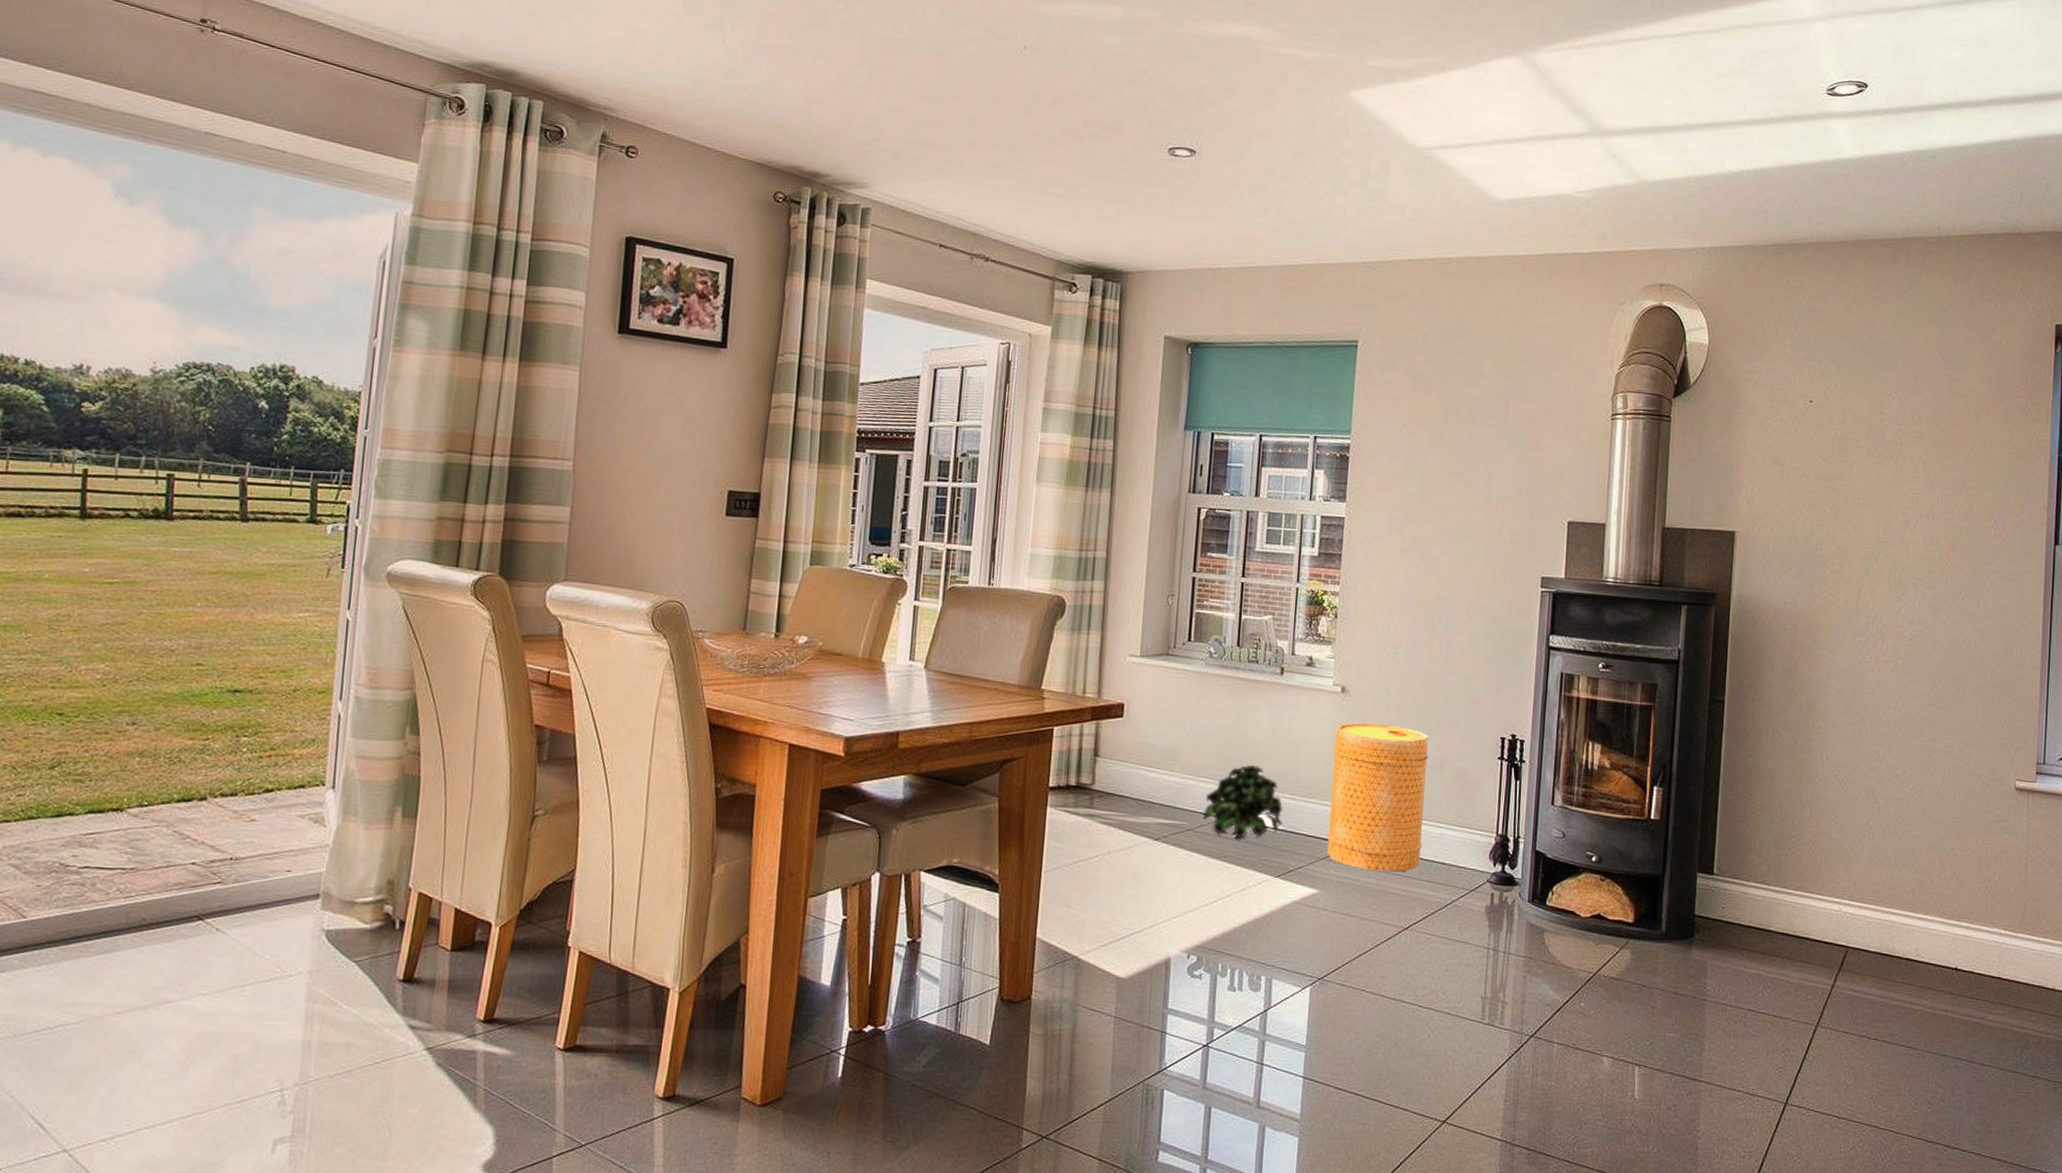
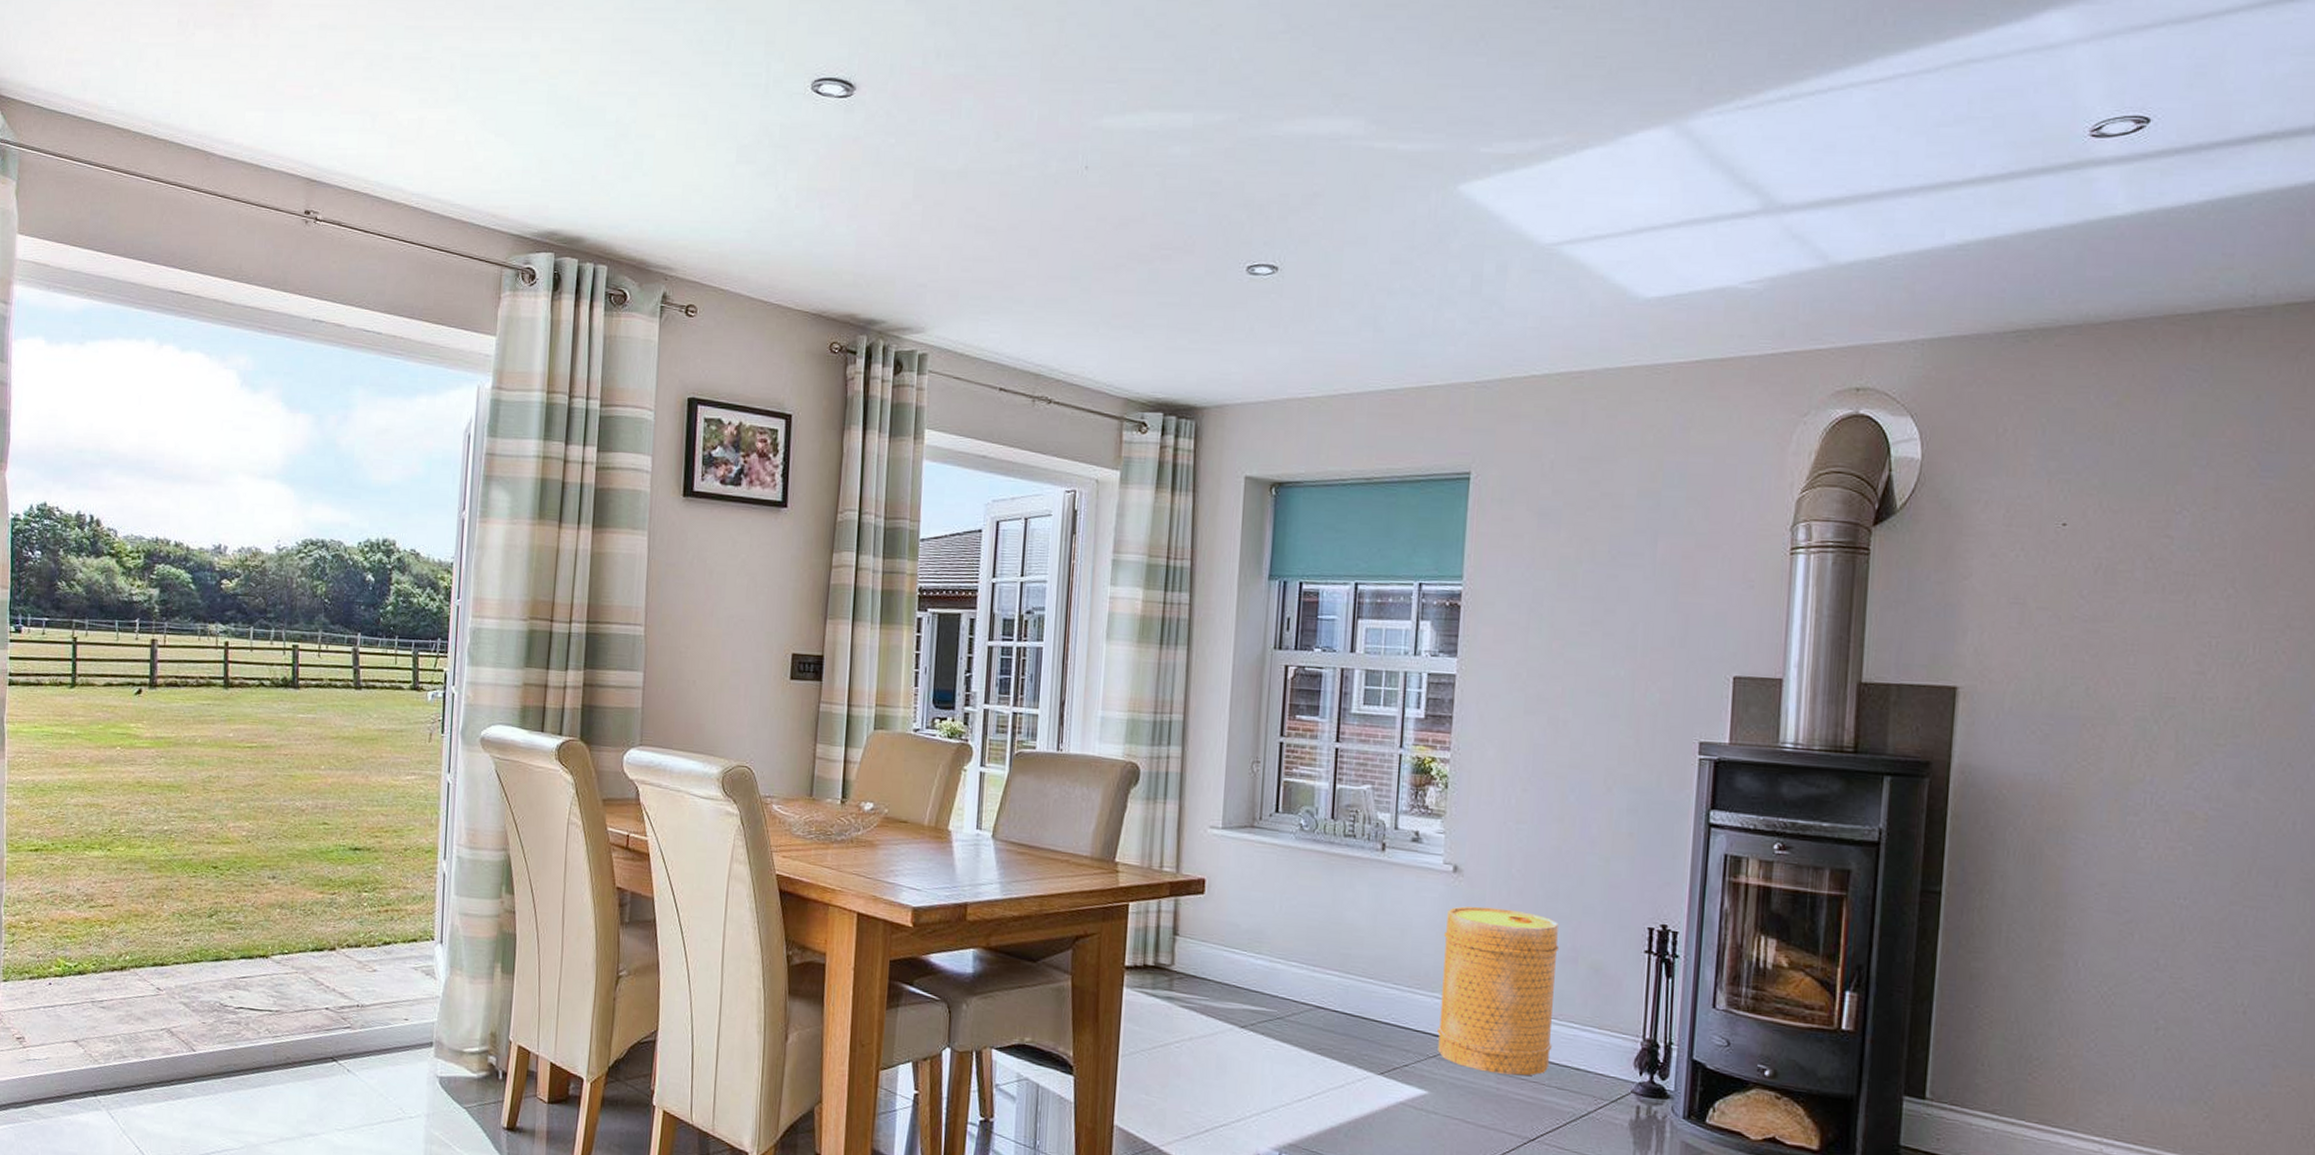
potted plant: present [1202,764,1282,839] -> none [1294,949,1385,1031]

